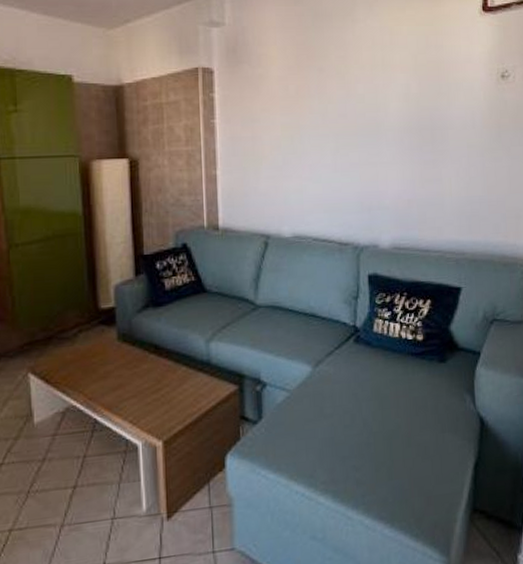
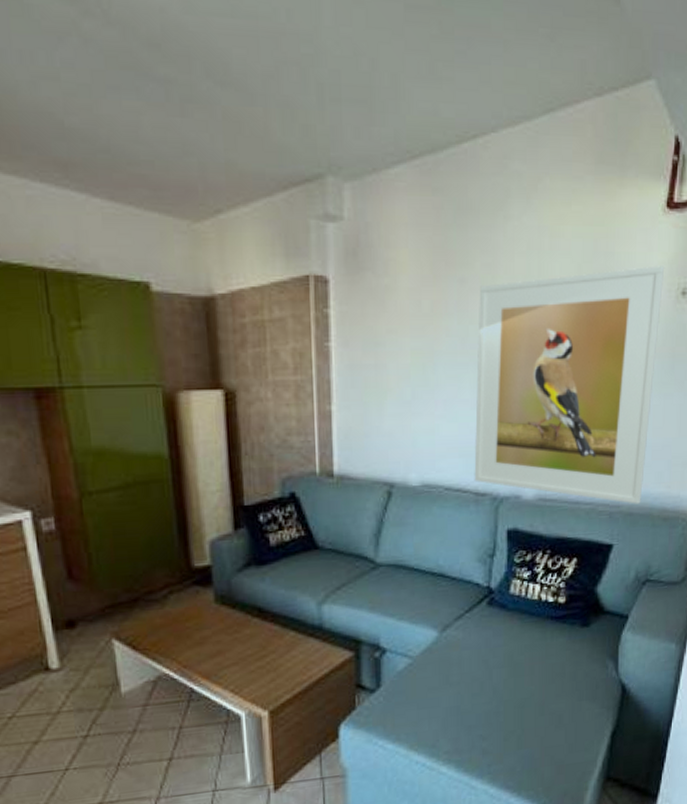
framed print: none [335,55,486,252] -> present [474,266,665,504]

